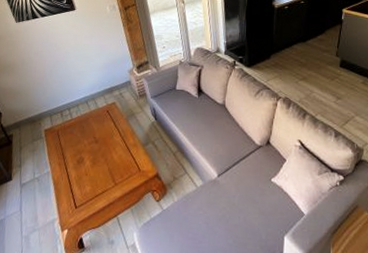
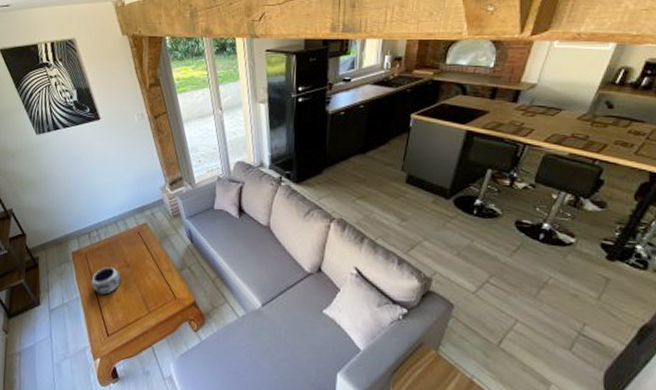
decorative bowl: none [62,143,90,169] -> present [91,267,121,295]

